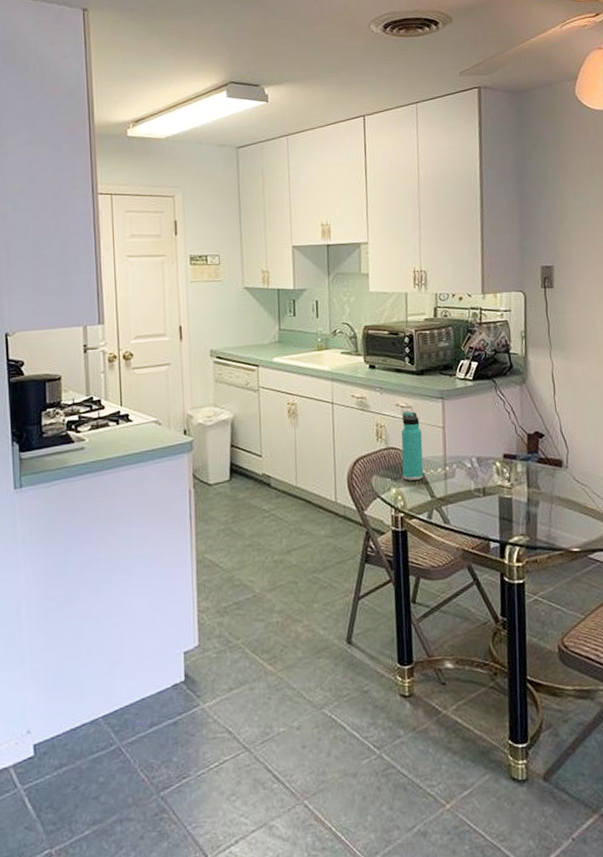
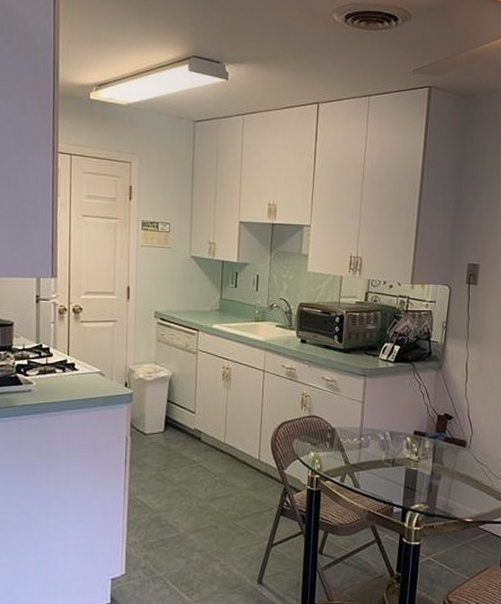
thermos bottle: present [401,411,423,481] -> none [321,384,343,447]

